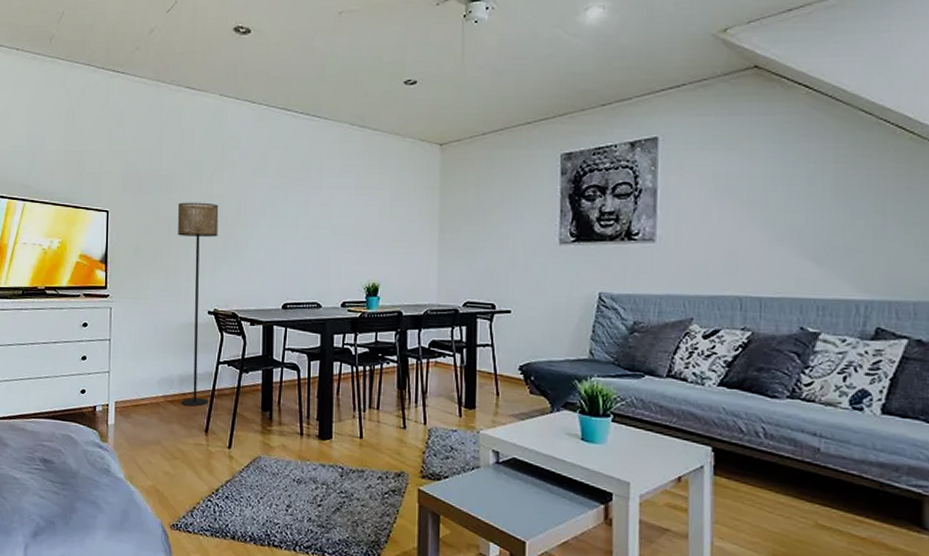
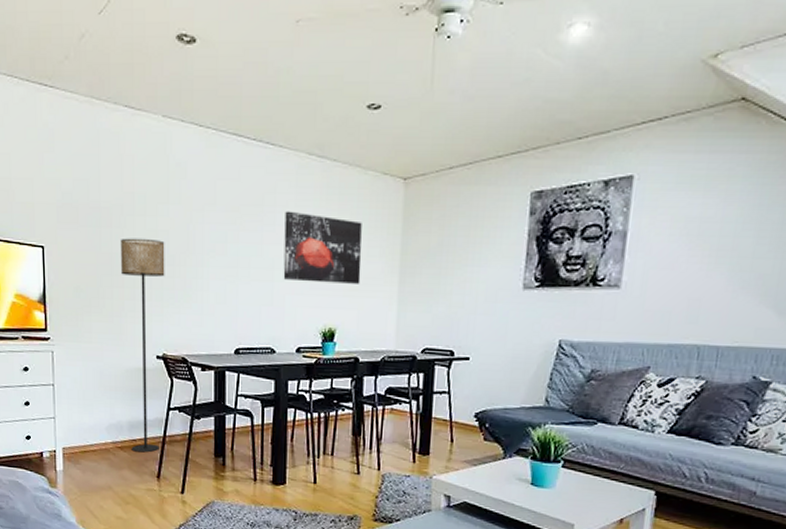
wall art: none [328,175,403,241] -> present [283,211,362,284]

